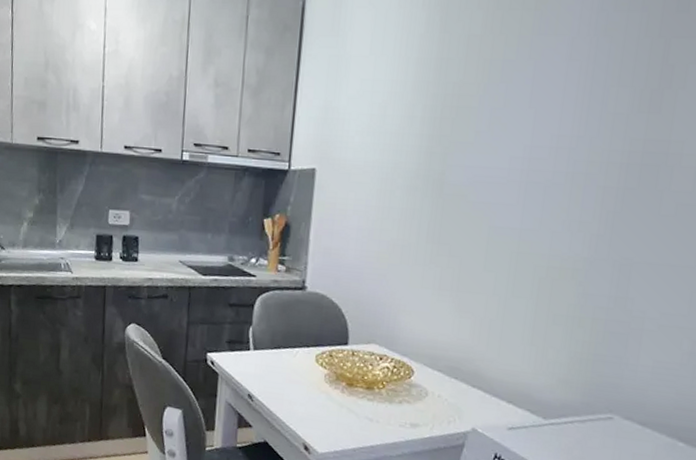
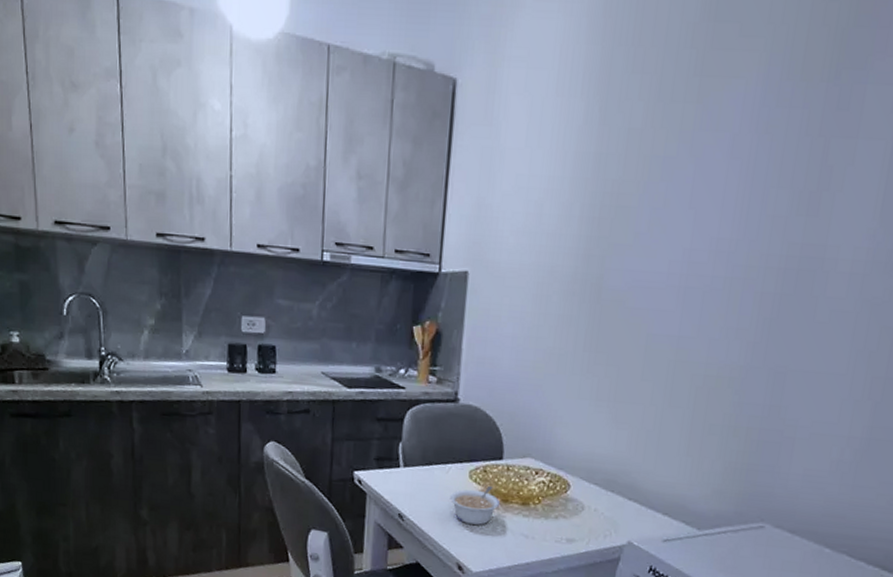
legume: none [296,369,346,408] -> present [449,485,501,526]

